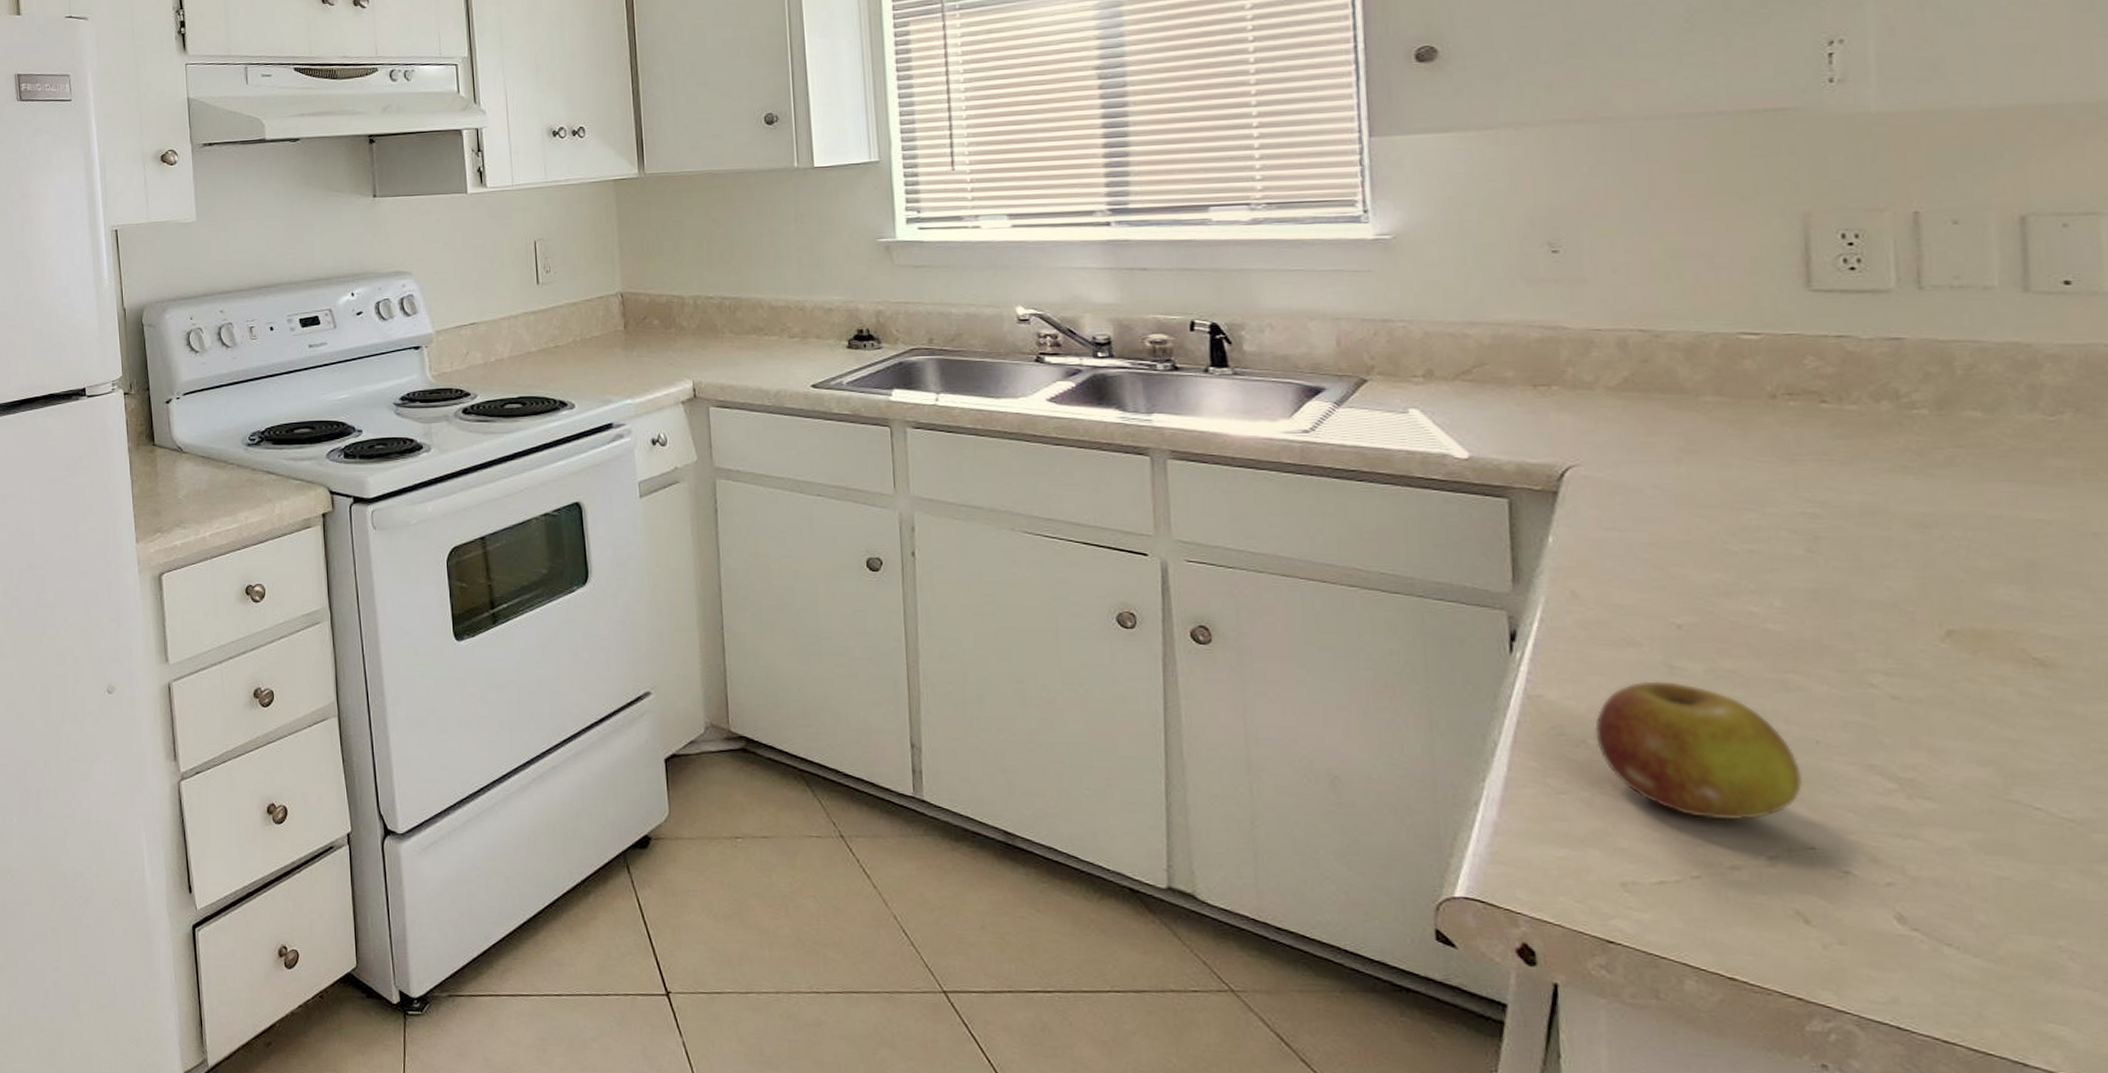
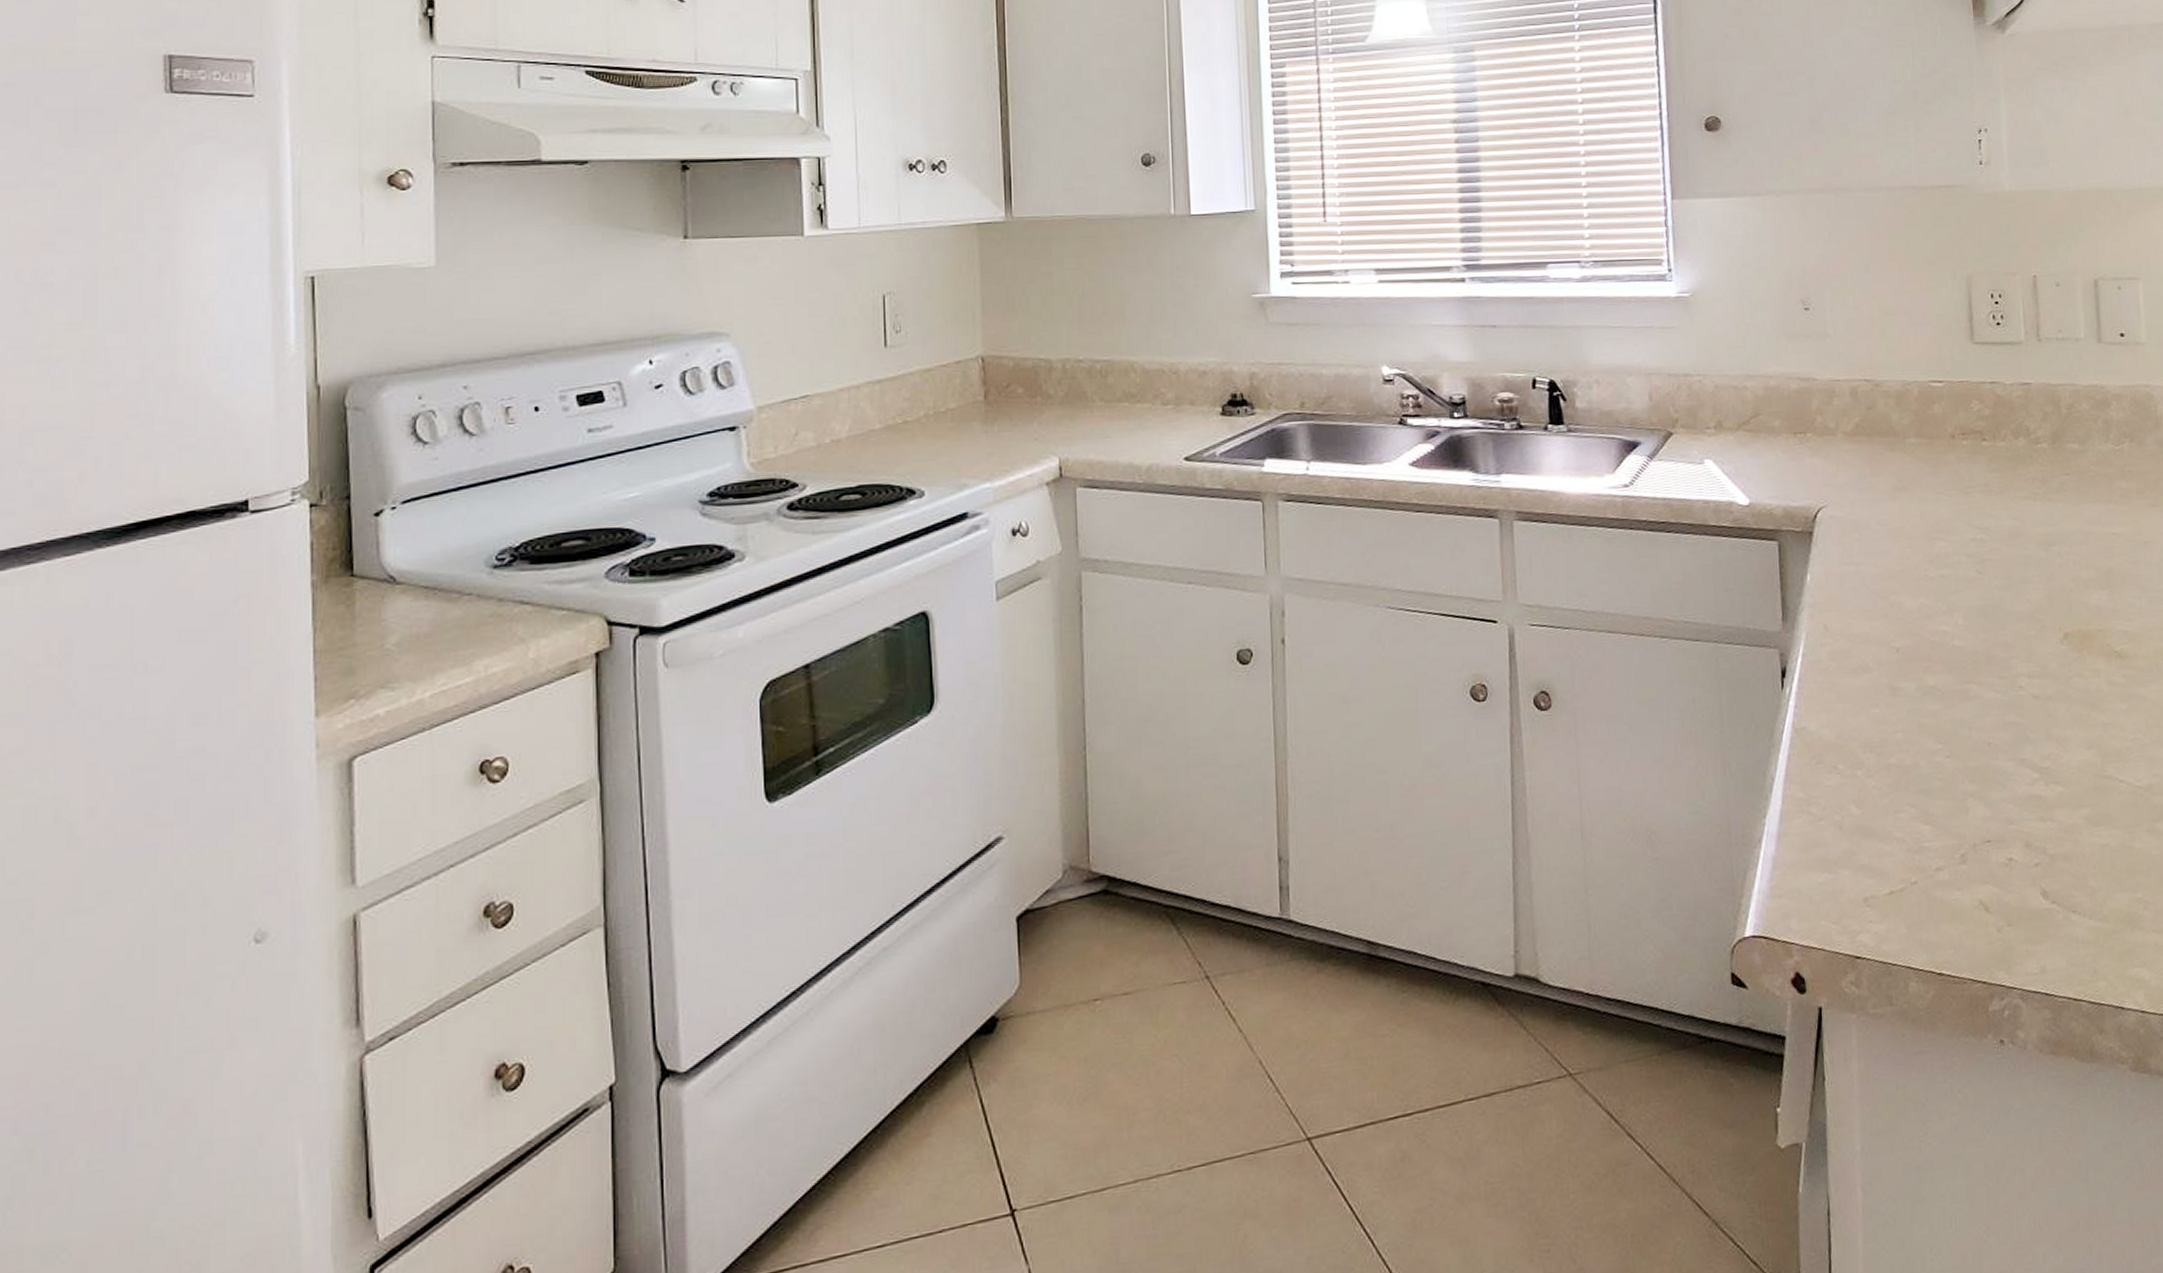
fruit: present [1594,681,1804,821] -> none [1842,701,1981,826]

